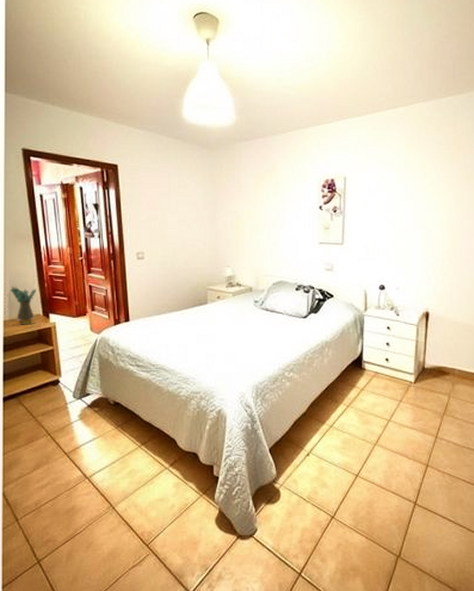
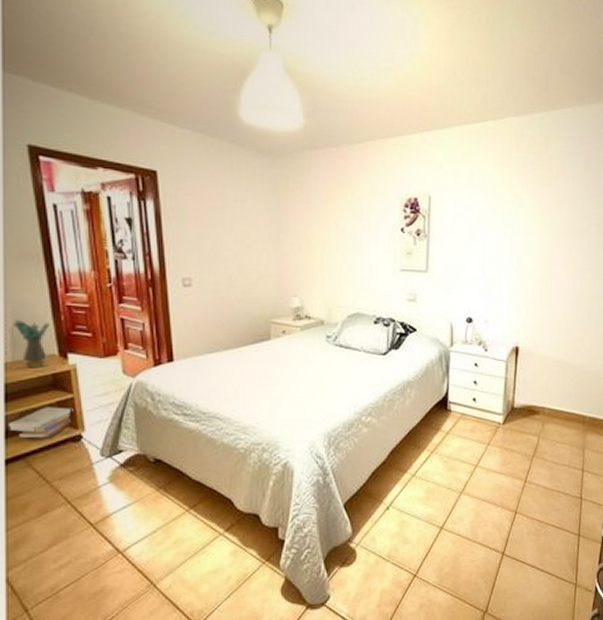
books: none [5,356,53,382] -> present [7,407,73,439]

